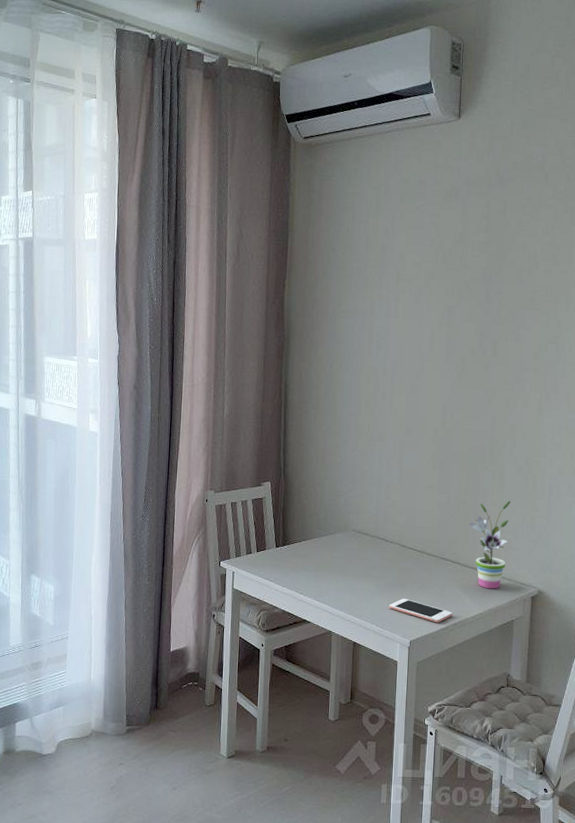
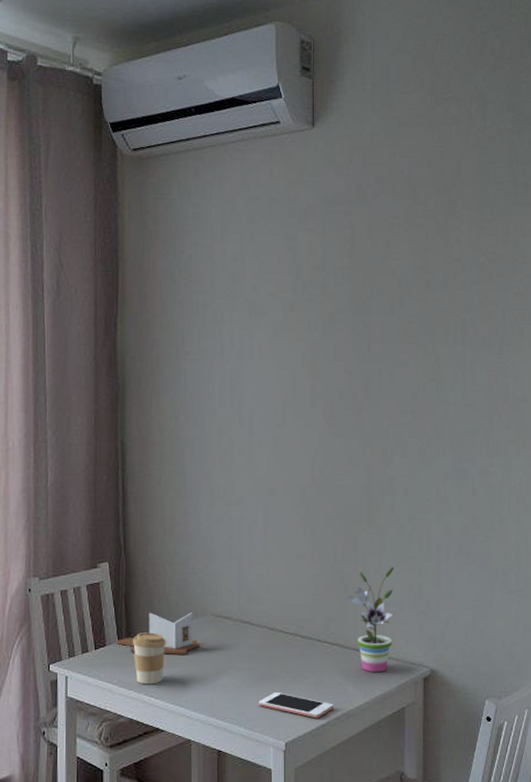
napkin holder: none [274,525,342,561] -> present [116,612,200,655]
coffee cup: none [288,541,315,584] -> present [133,632,166,685]

